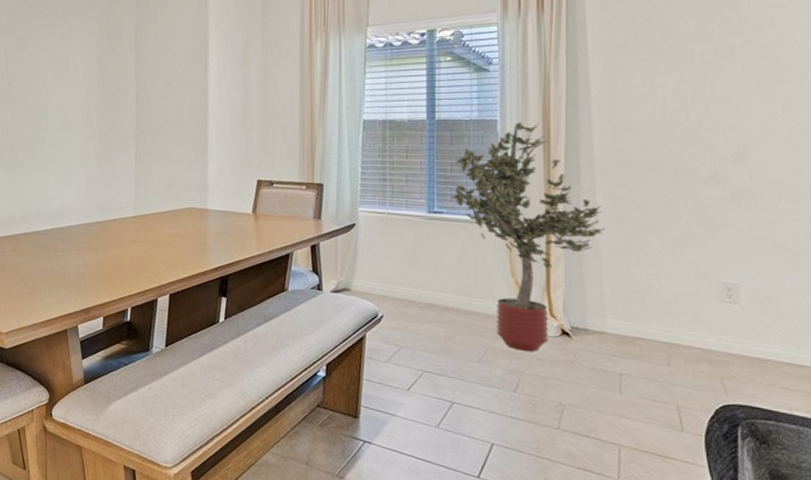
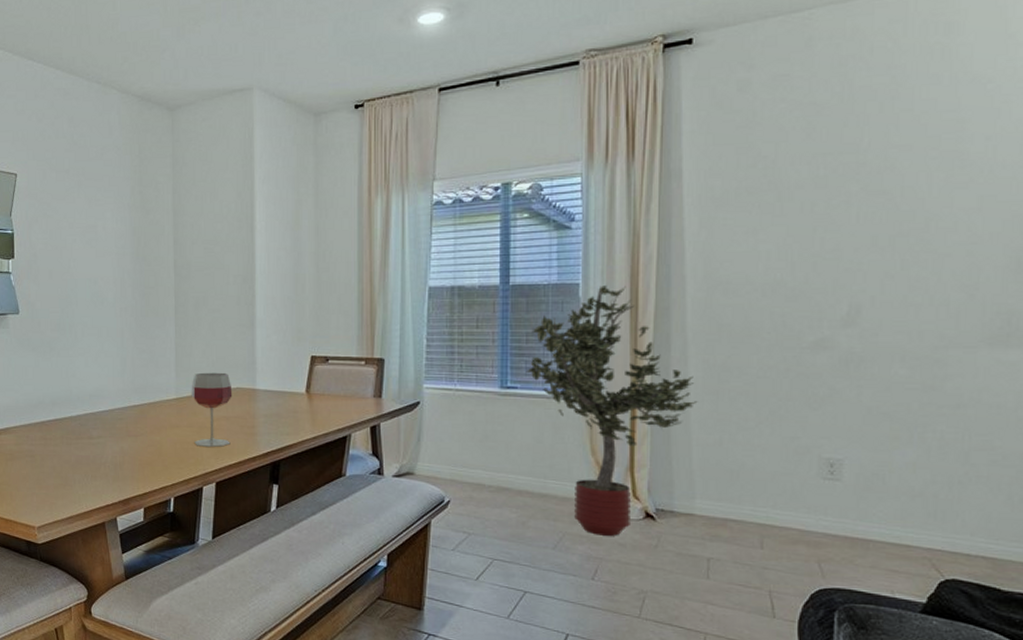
wineglass: none [148,193,186,262] -> present [191,372,233,448]

